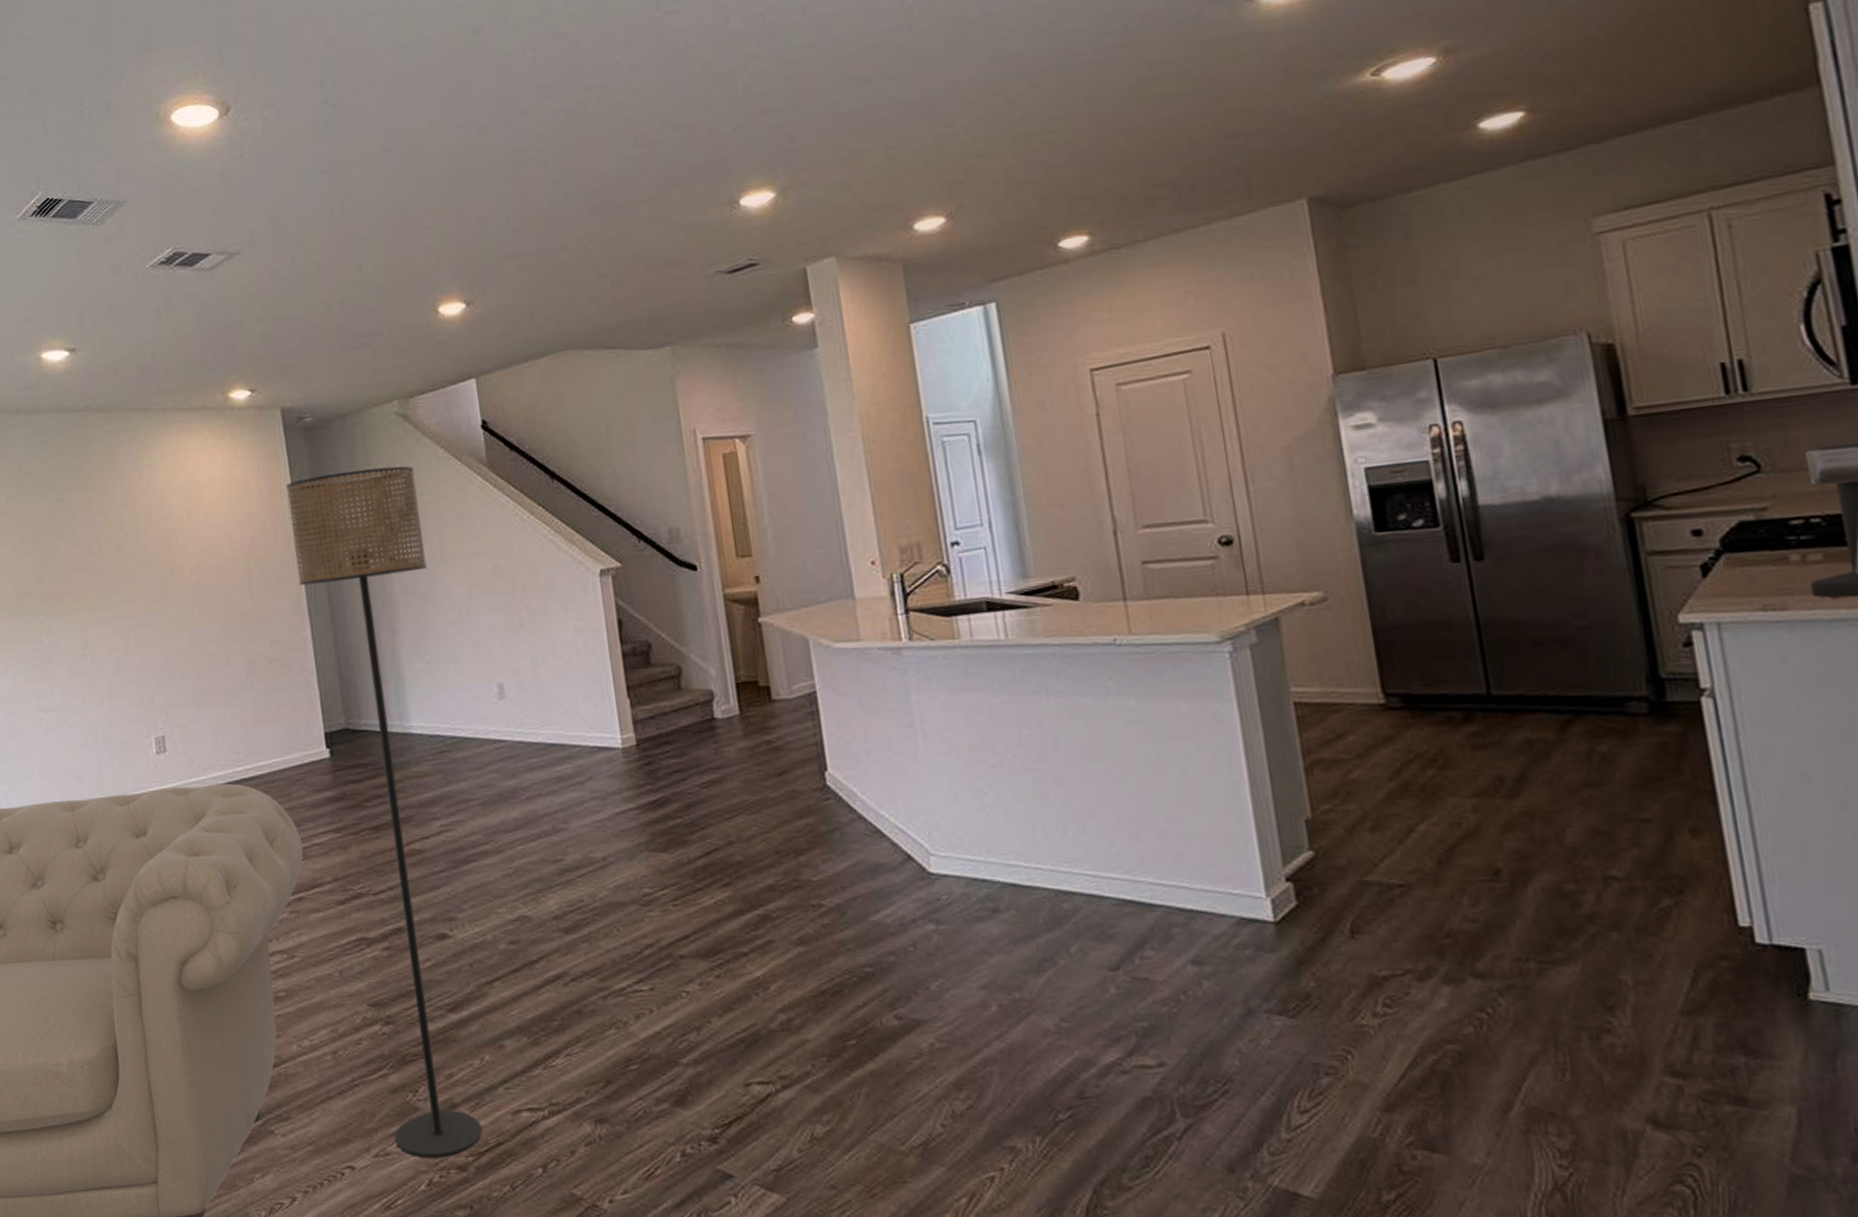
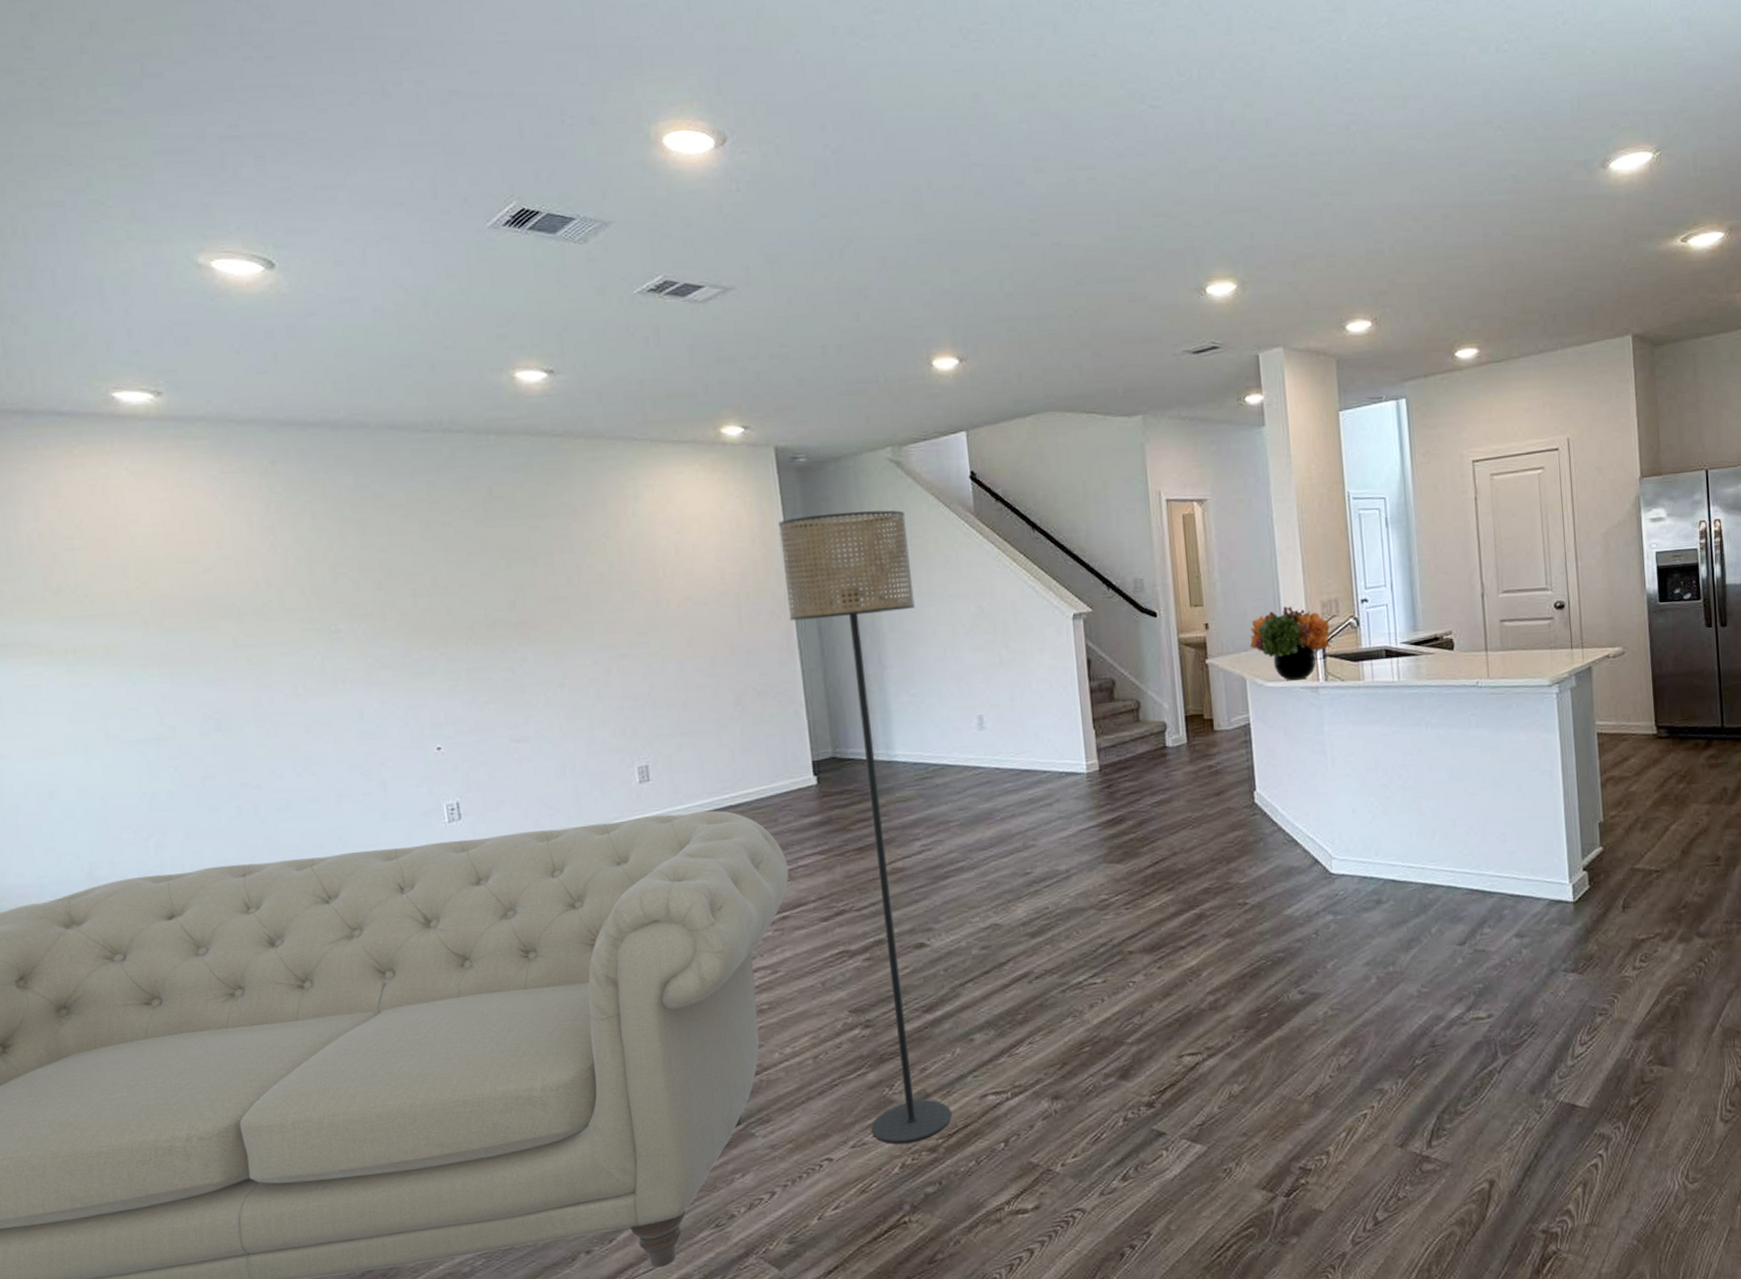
flower arrangement: none [811,553,915,641] -> present [1249,606,1331,681]

